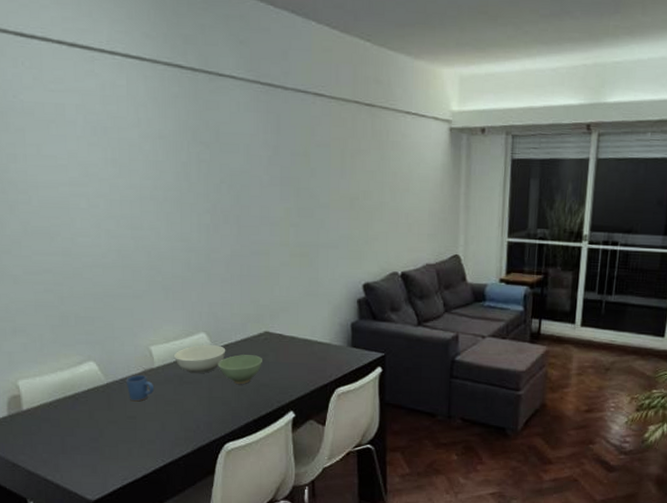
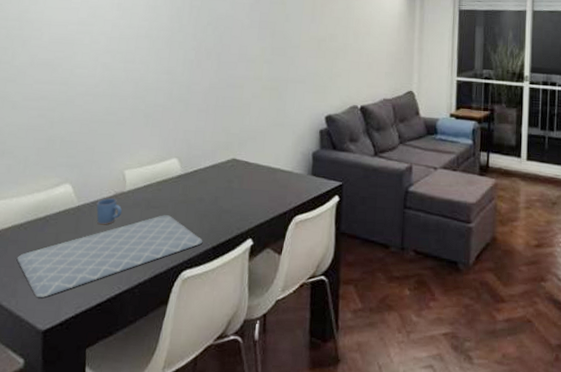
placemat: none [52,390,243,472] -> present [16,215,203,298]
bowl: present [174,345,226,374] -> none [145,170,195,199]
bowl: present [218,354,262,385] -> none [185,180,227,210]

